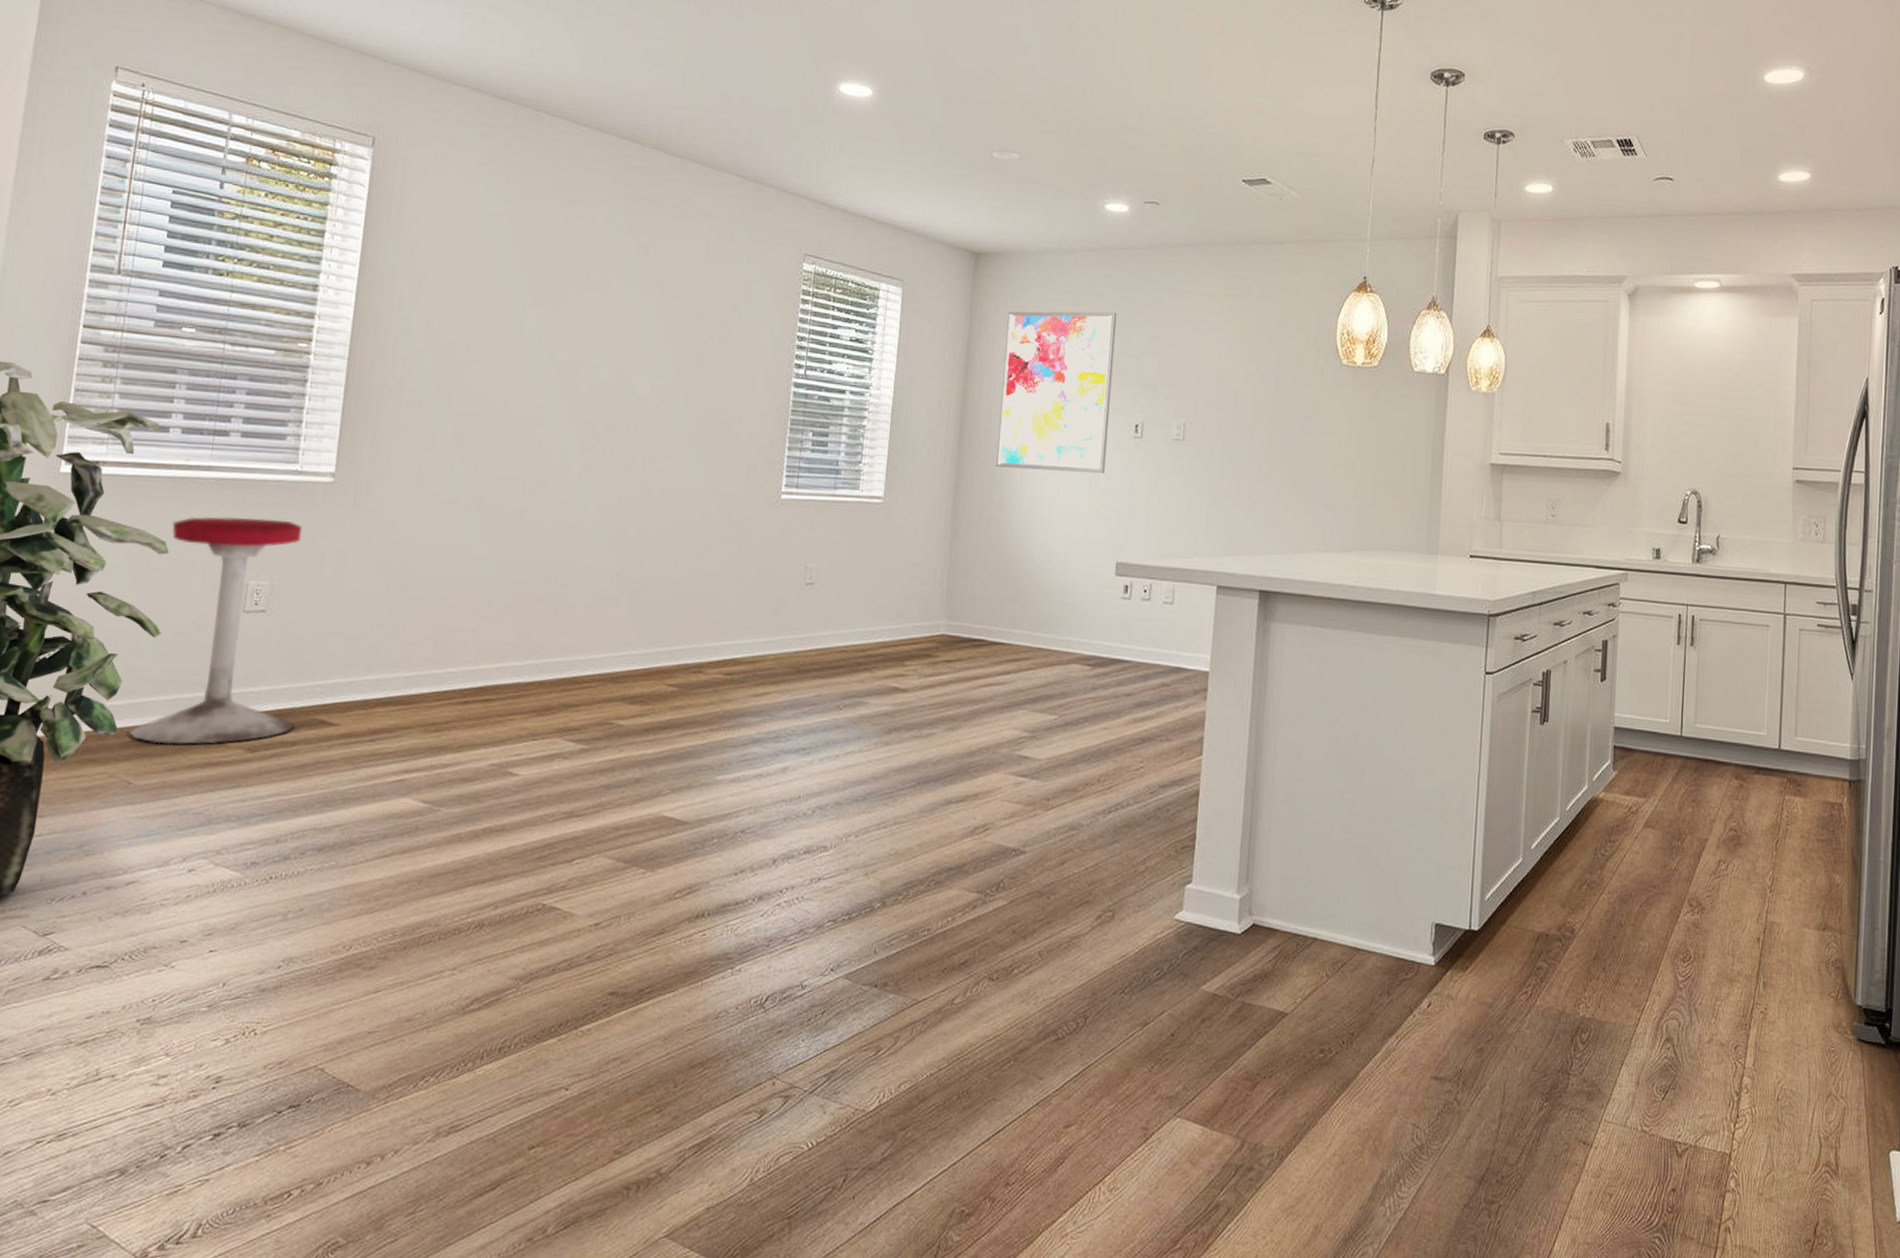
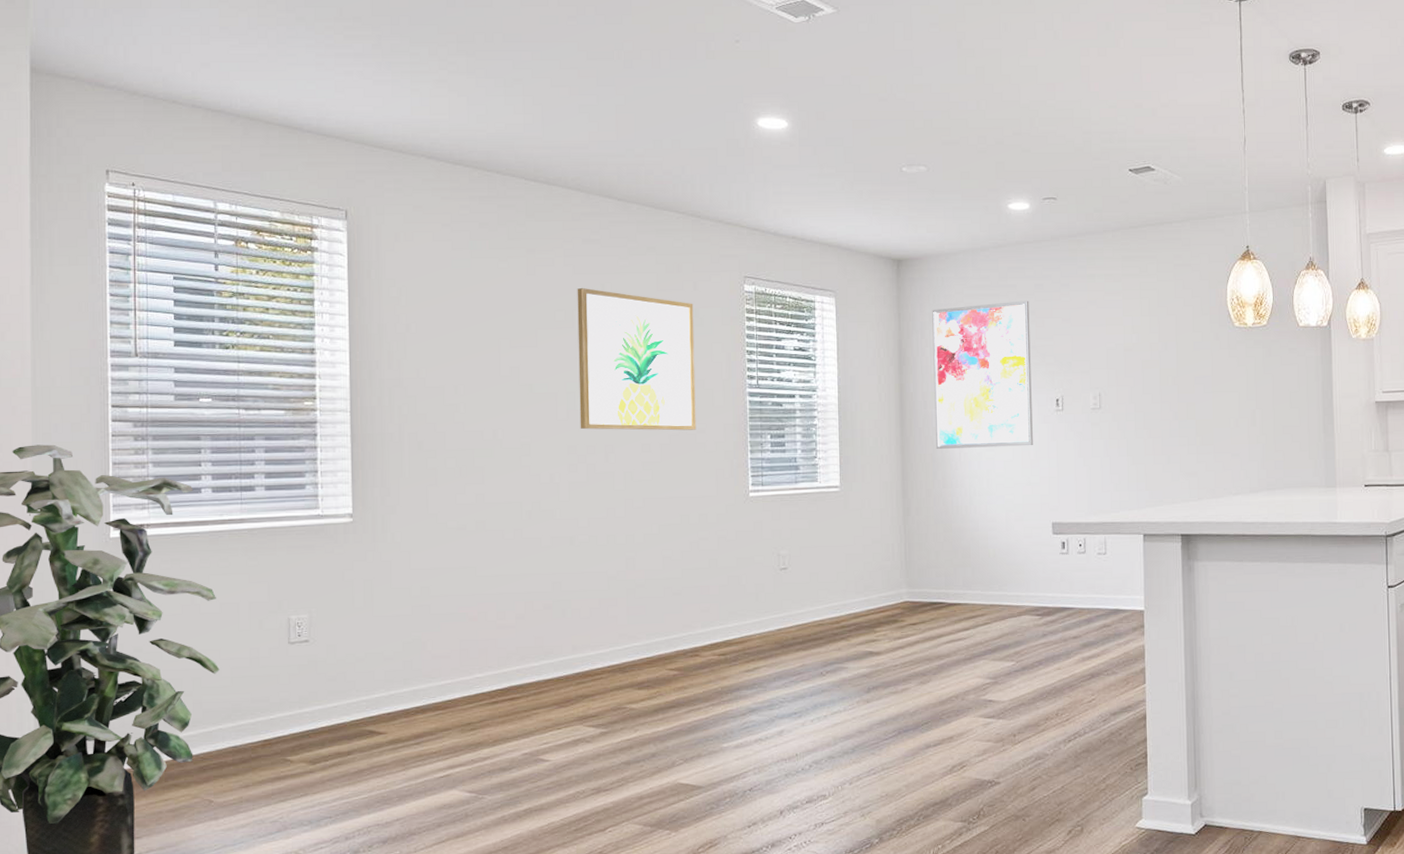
stool: present [129,516,303,745] -> none [204,560,349,765]
wall art: none [601,247,745,418] -> present [577,287,696,431]

